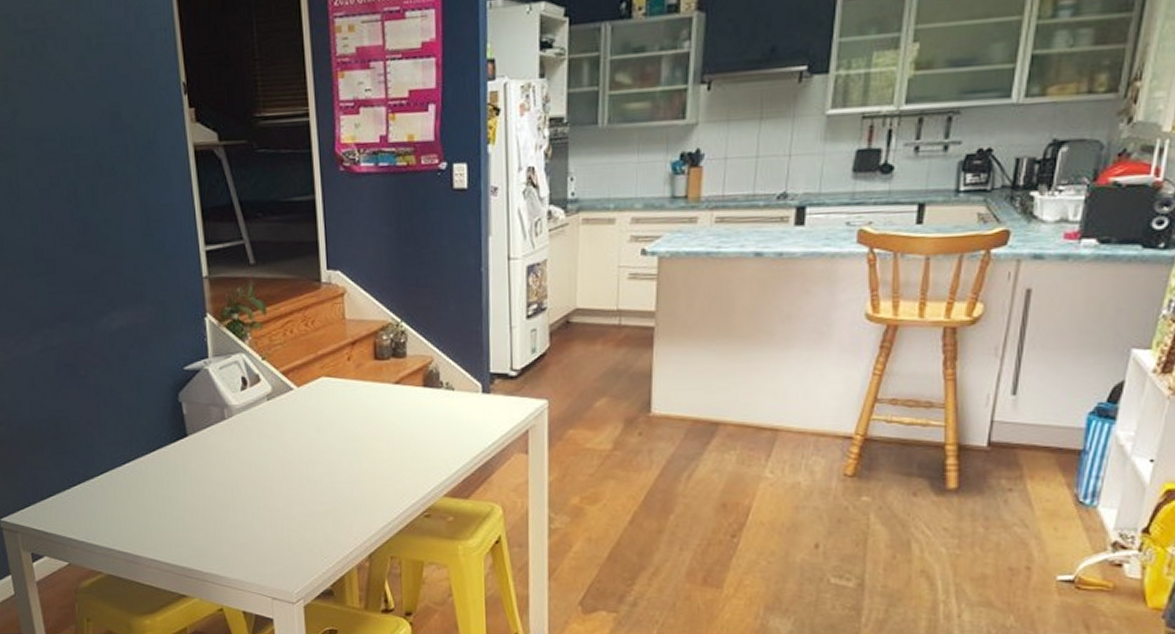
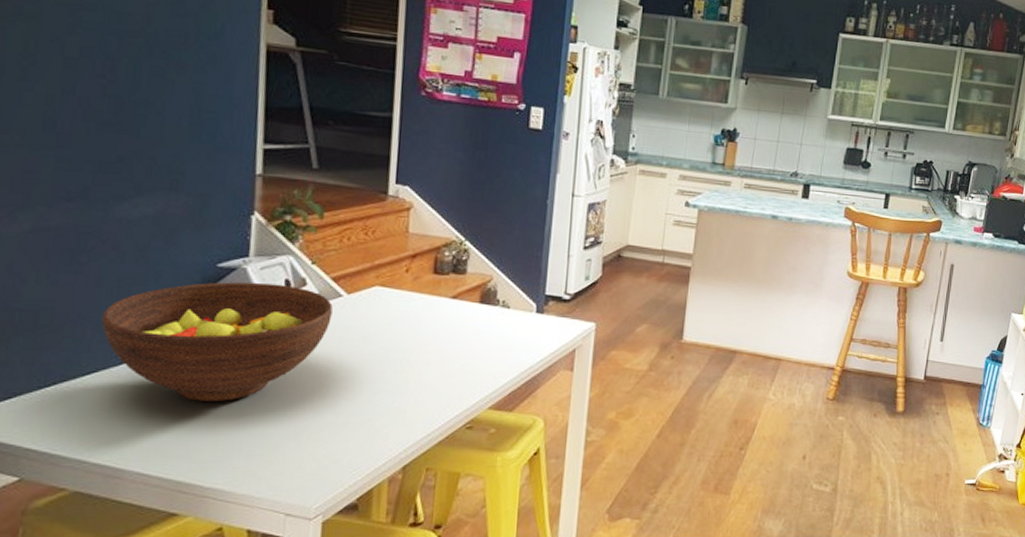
fruit bowl: none [103,382,287,495] -> present [101,282,333,401]

